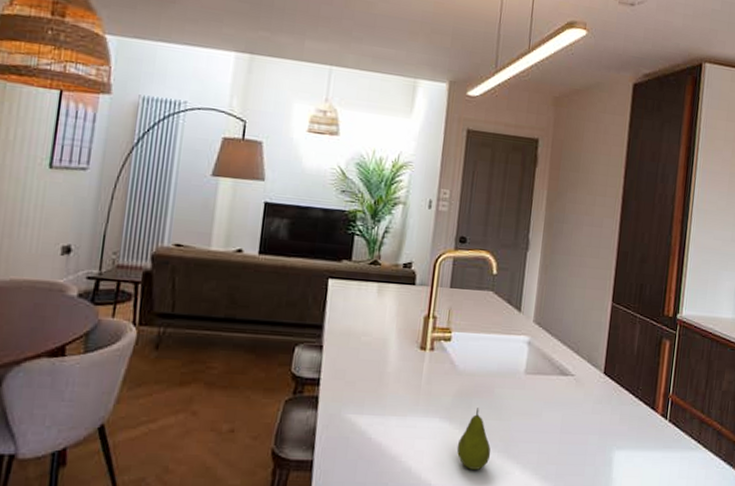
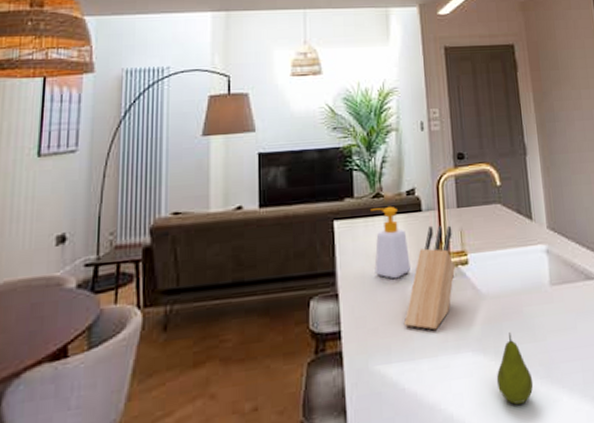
soap bottle: none [360,274,397,342] -> present [371,206,410,279]
knife block: none [381,299,442,394] -> present [404,225,455,331]

